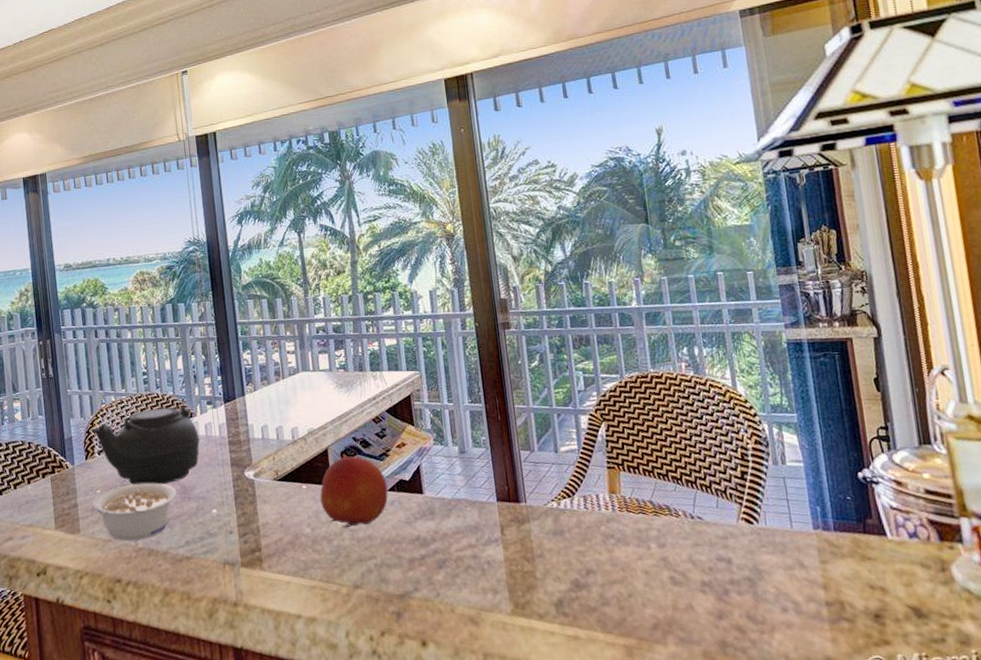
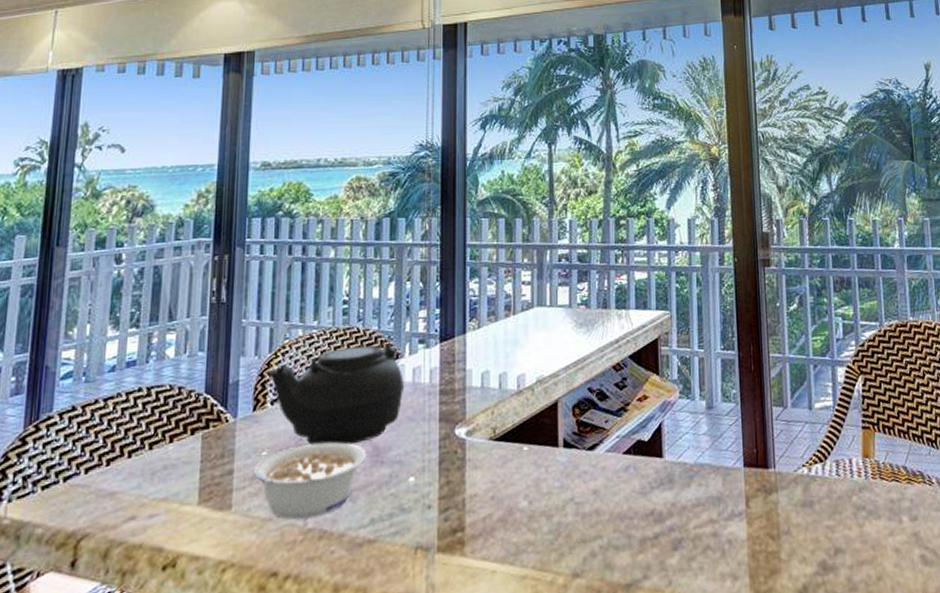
fruit: present [320,456,388,528] -> none [543,410,623,501]

